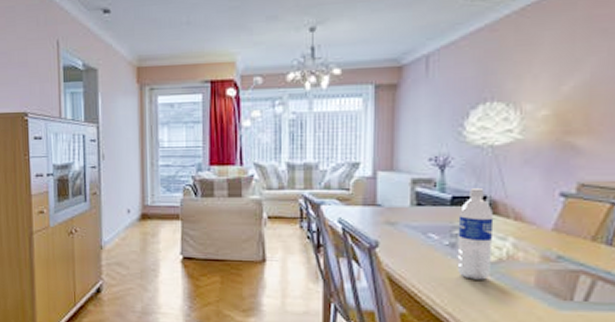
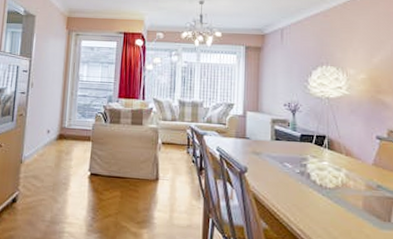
water bottle: present [457,188,494,280] -> none [306,129,332,203]

